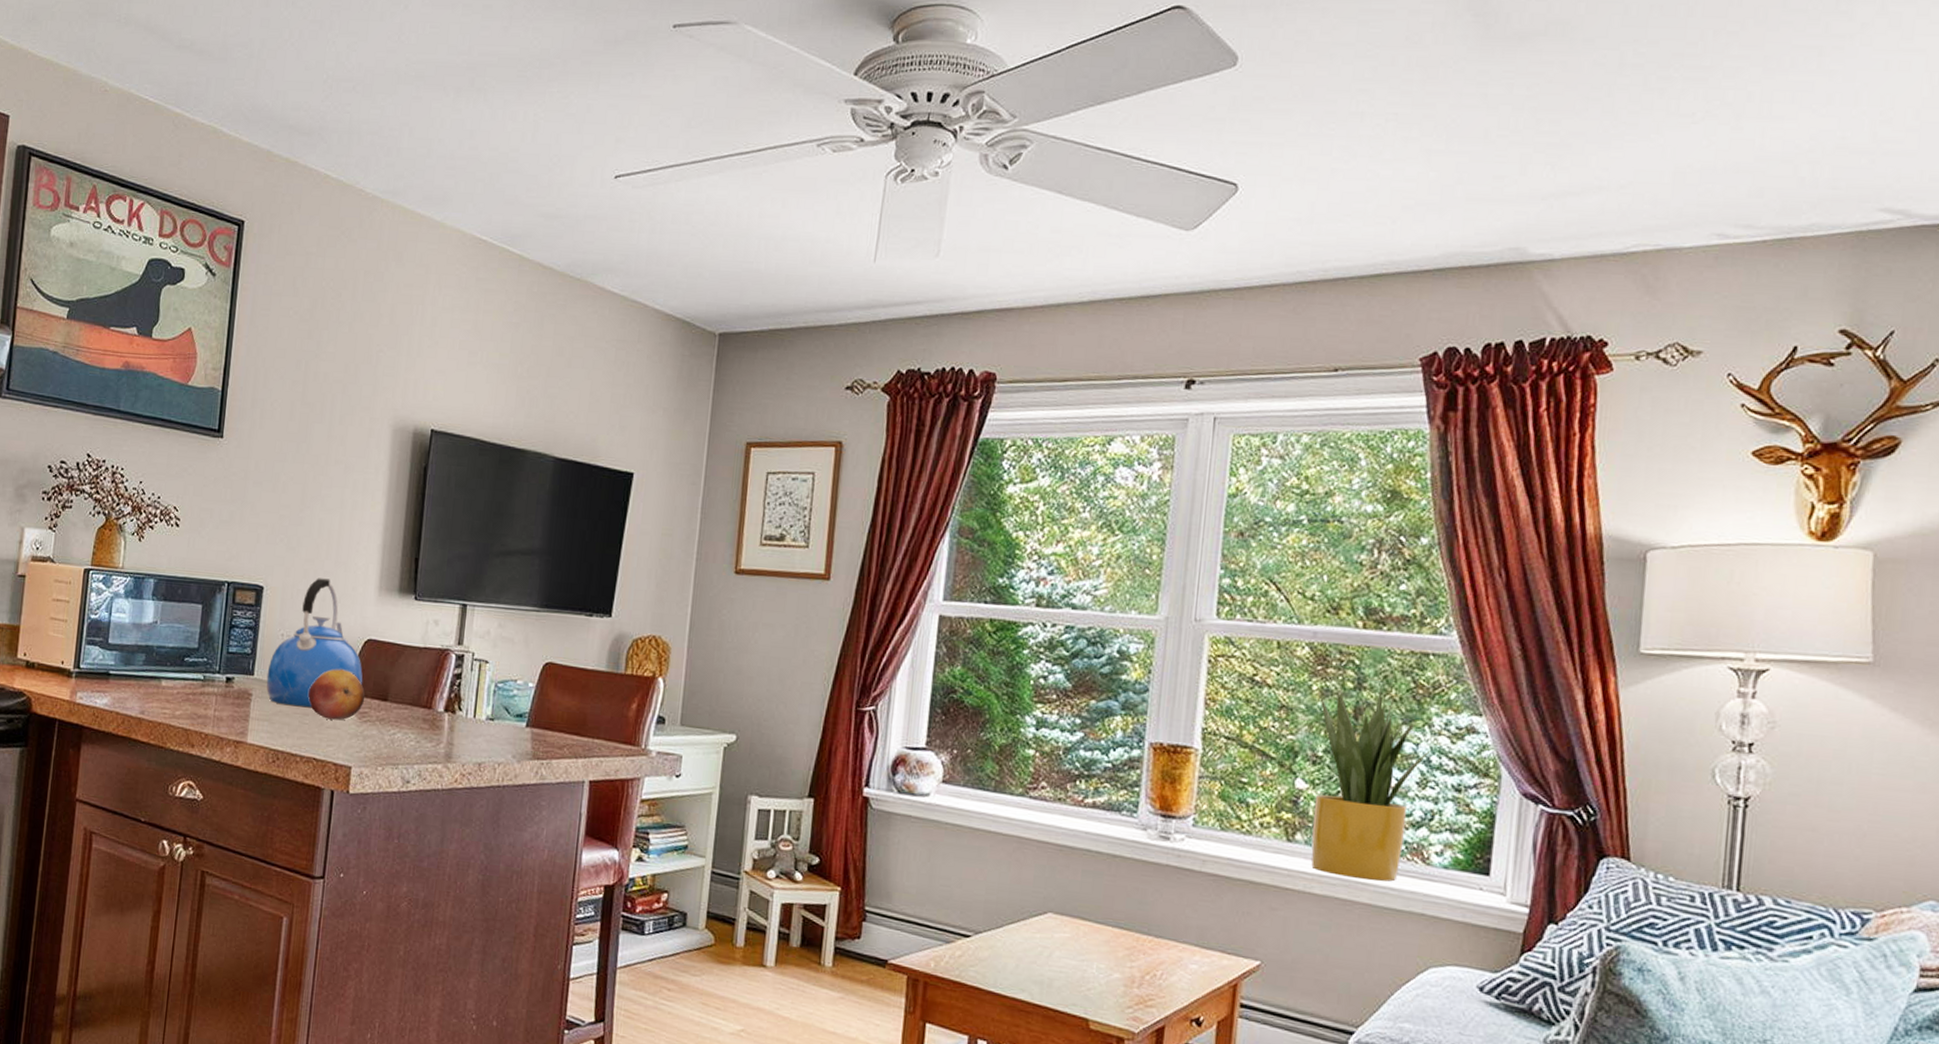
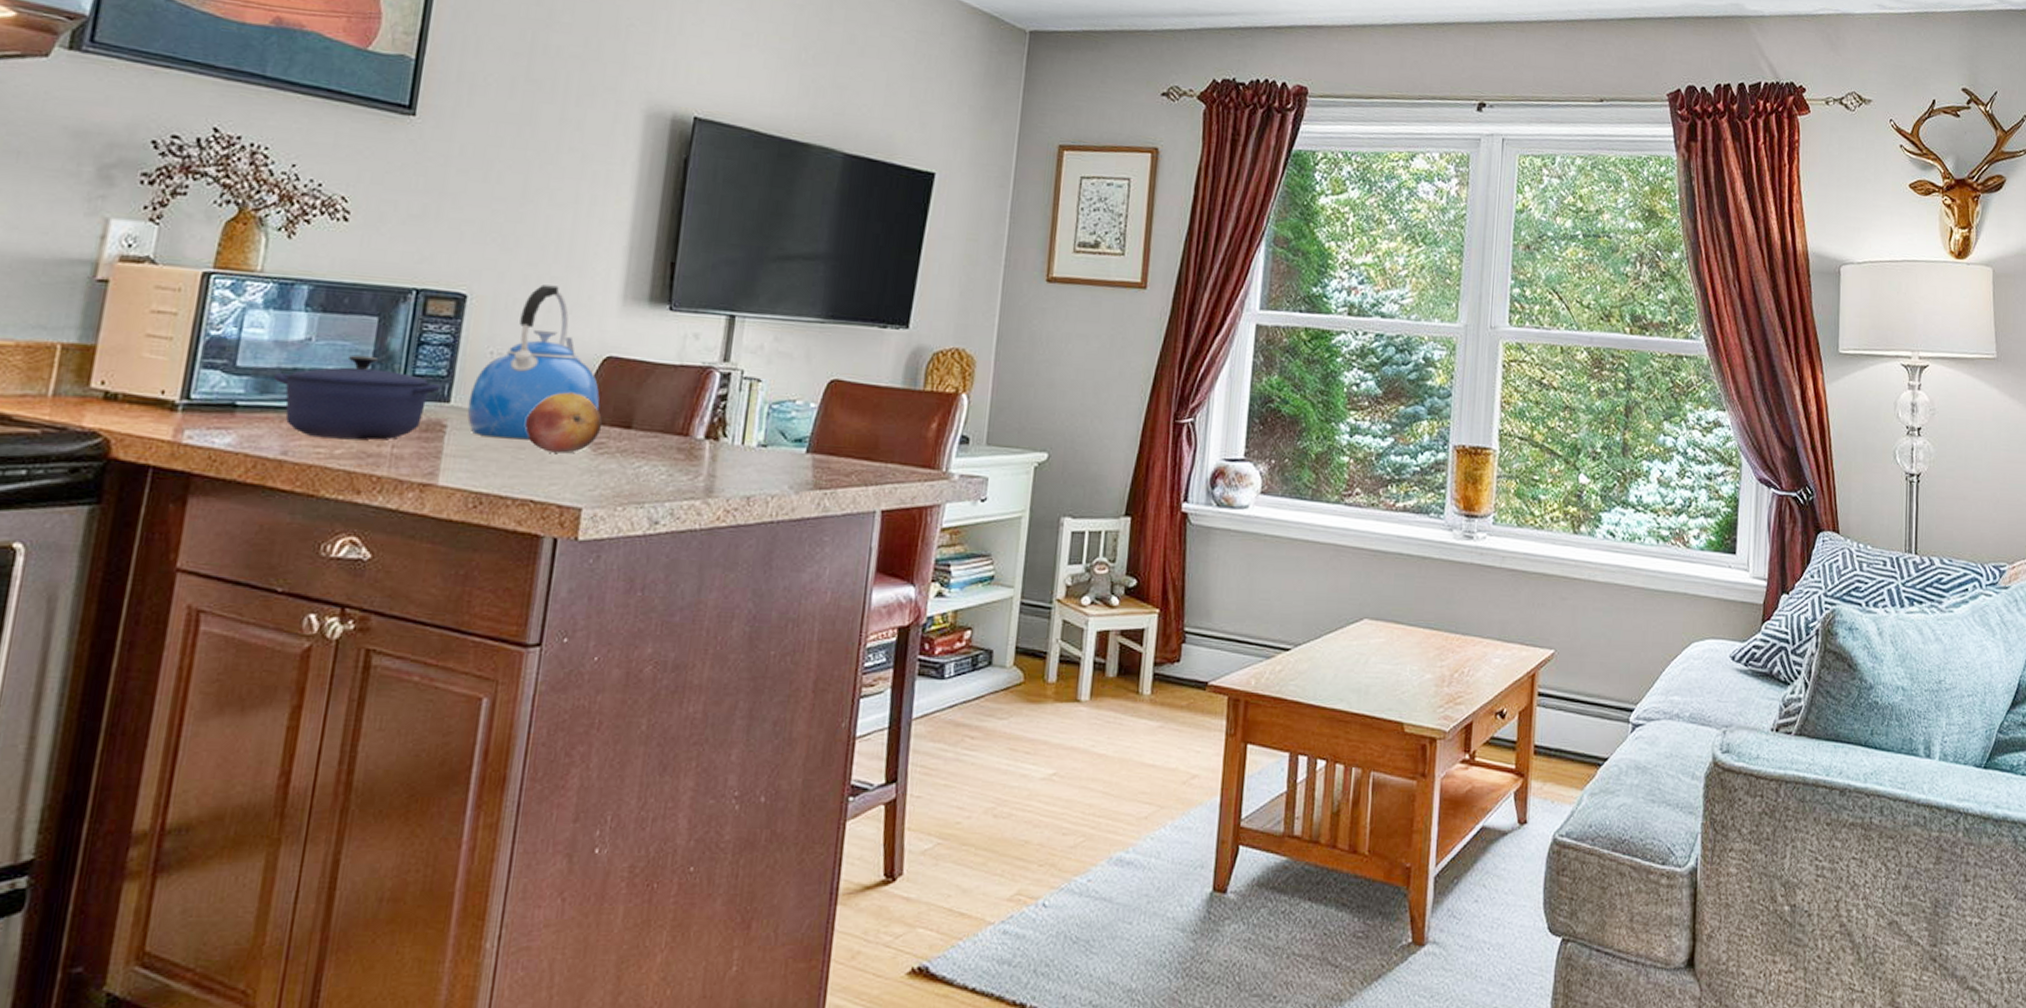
cooking pot: none [133,635,247,704] -> present [273,355,441,440]
planter: present [1311,687,1433,882] -> none [1593,387,1688,567]

